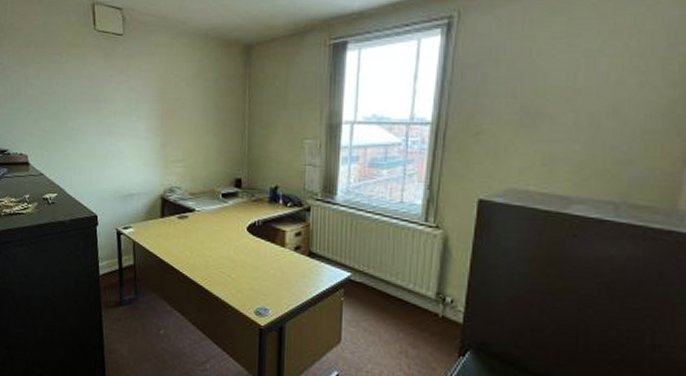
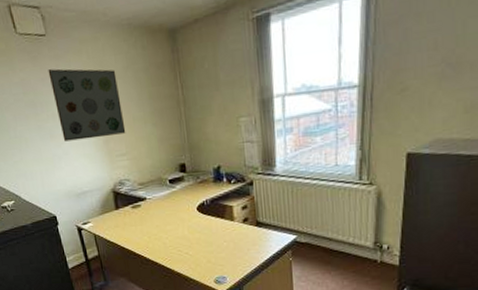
wall art: none [118,68,186,141] -> present [48,68,126,142]

